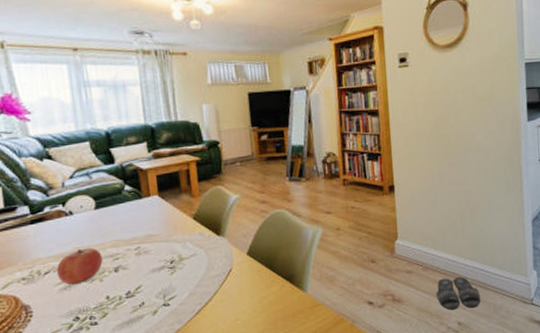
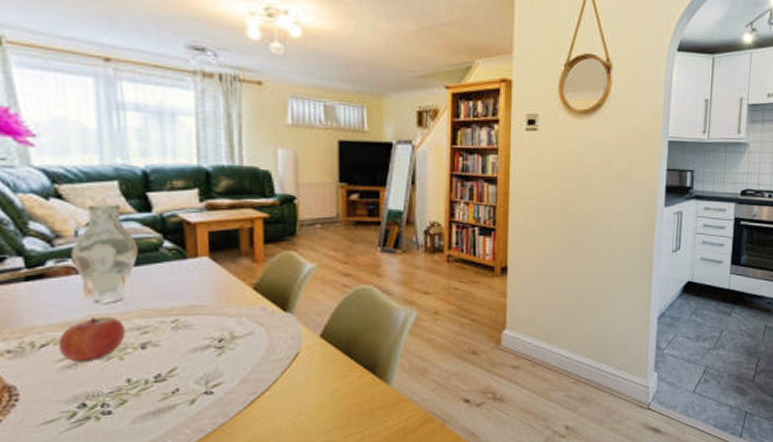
vase: none [60,160,107,239] -> present [71,204,138,305]
slippers: present [436,276,480,310] -> none [544,375,593,412]

